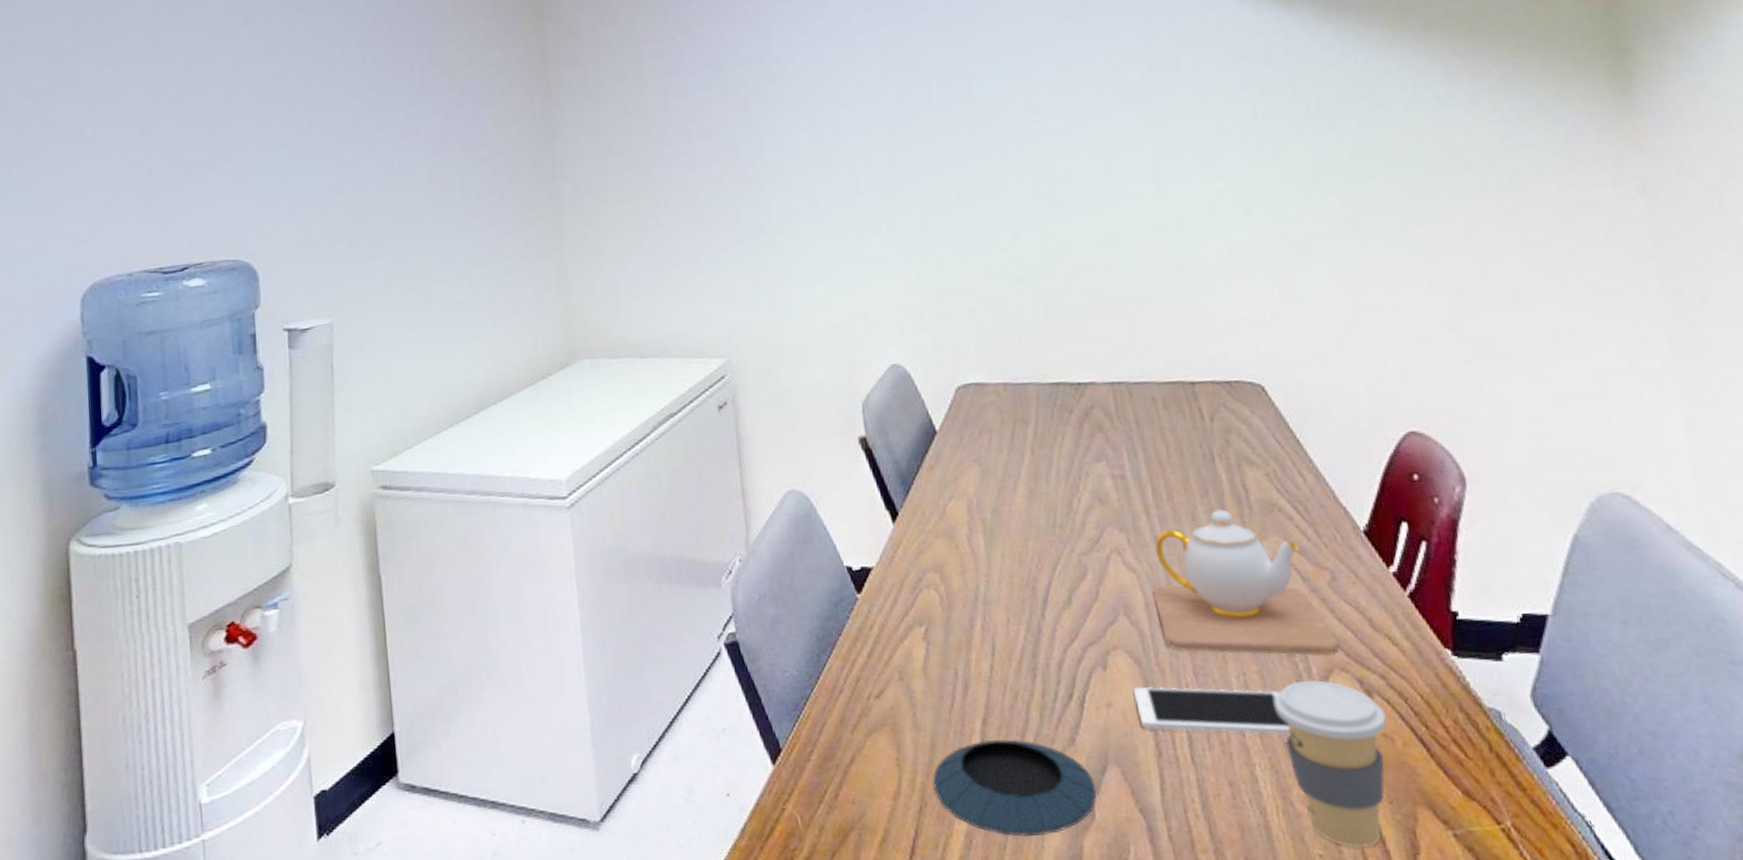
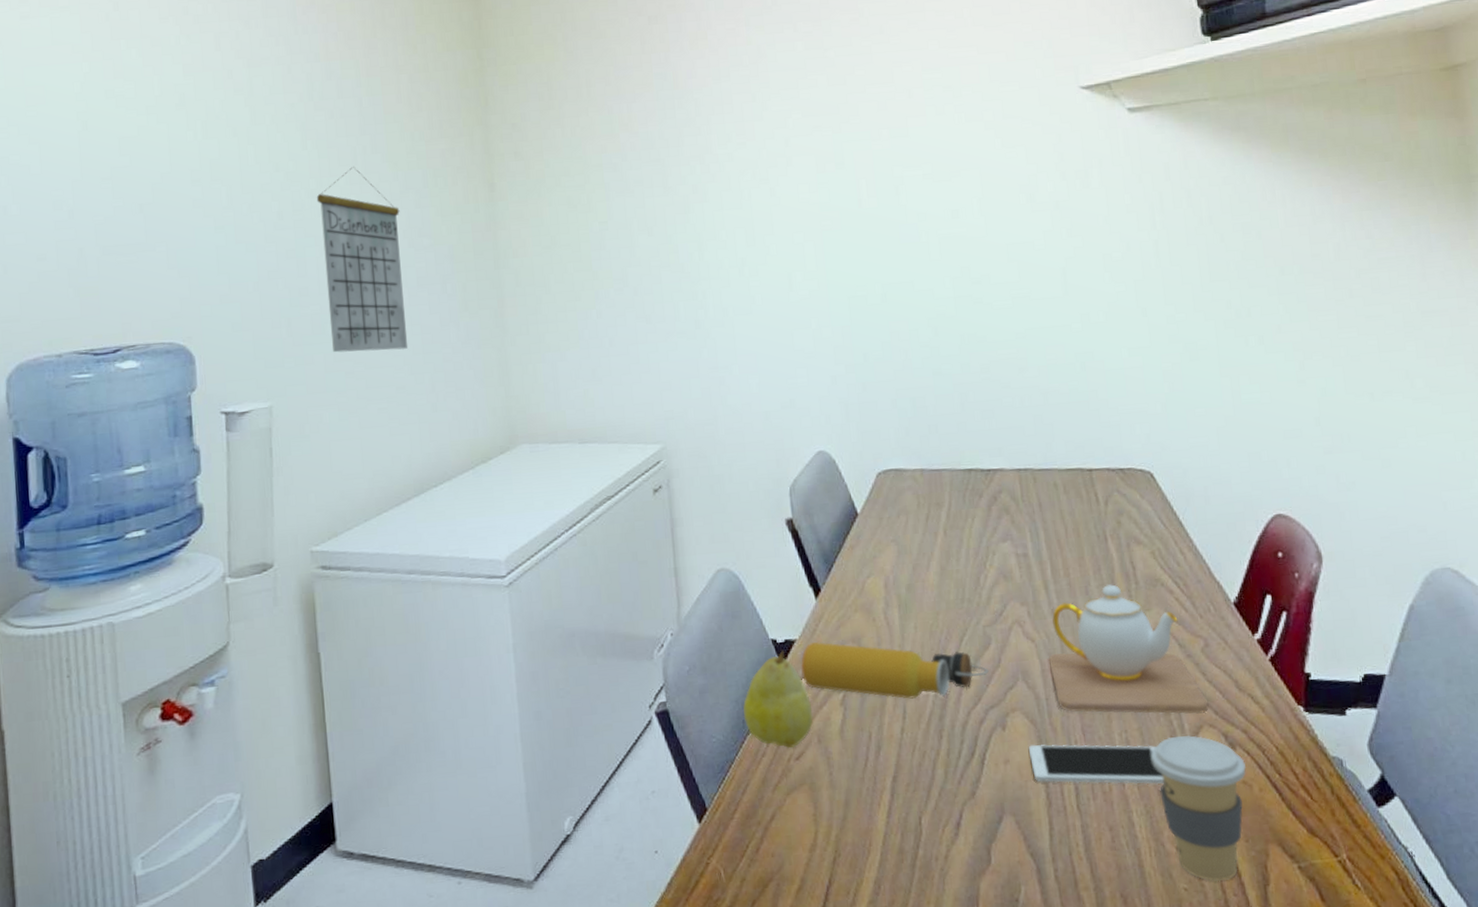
calendar: none [375,78,467,268] -> present [316,166,408,353]
fruit: none [817,579,894,686] -> present [743,651,814,749]
water bottle: none [878,569,1086,634] -> present [800,641,989,699]
saucer: present [933,739,1097,838] -> none [846,794,993,882]

